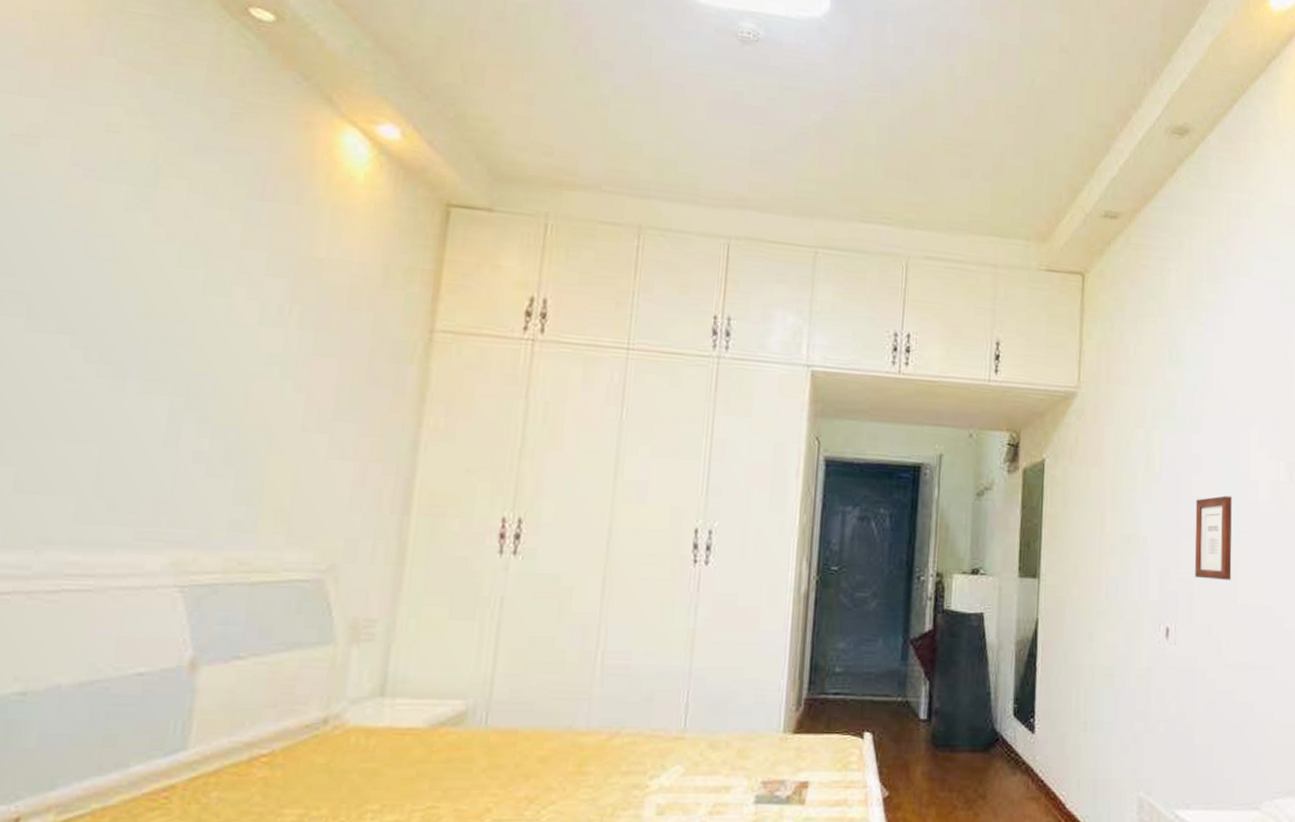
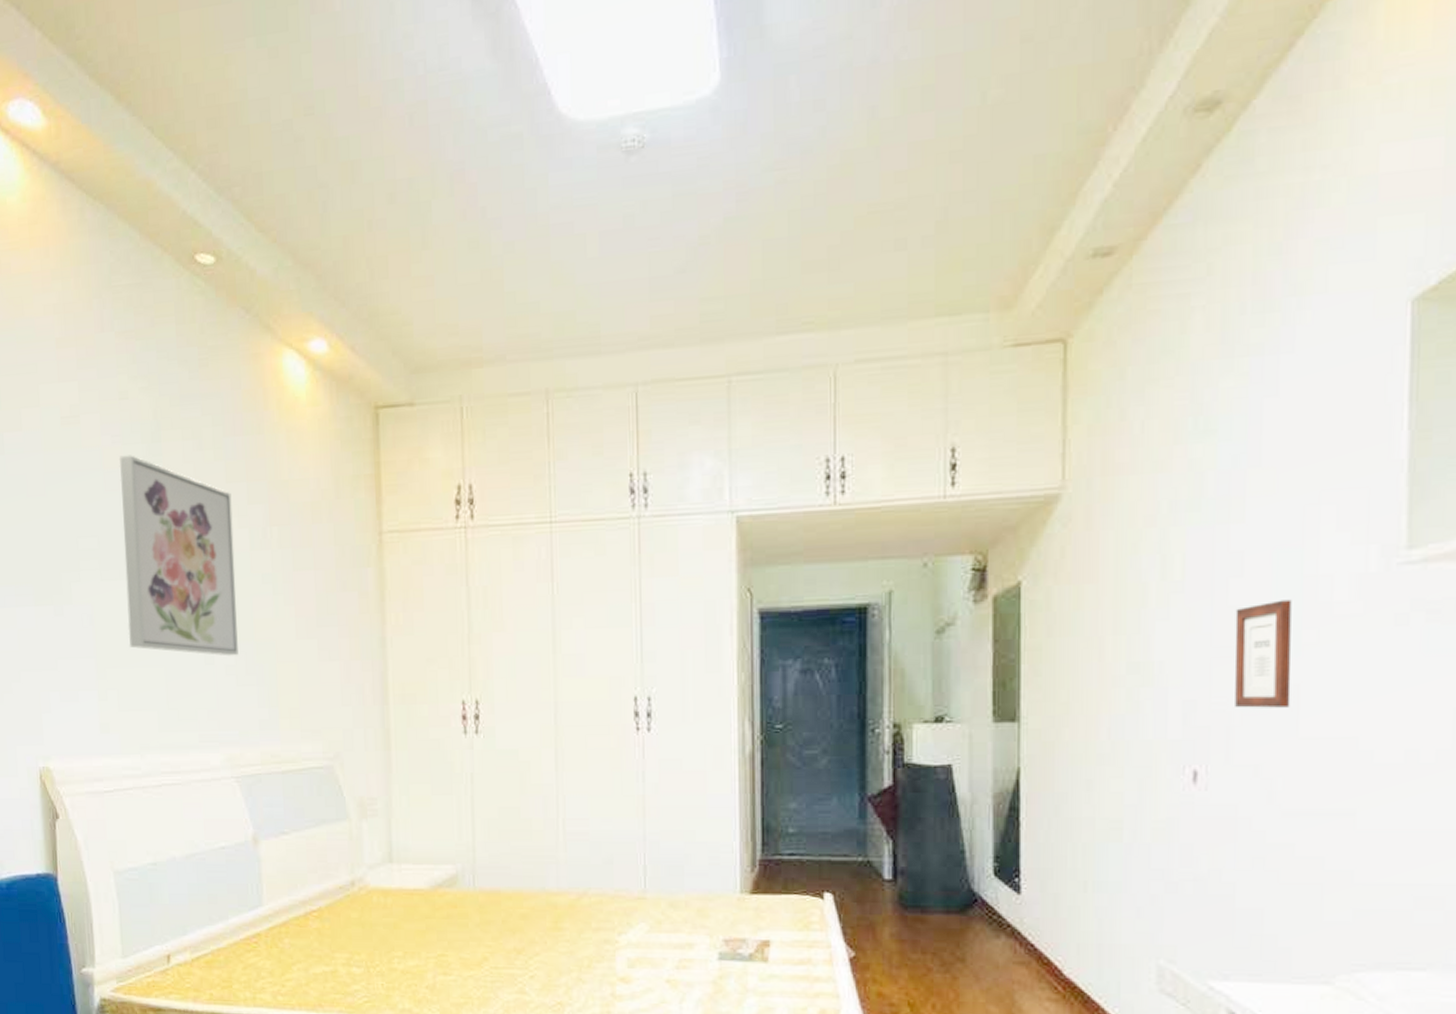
wall art: none [50,193,244,442] -> present [118,455,238,656]

